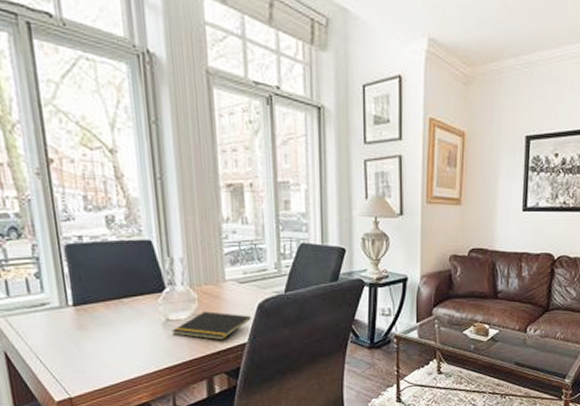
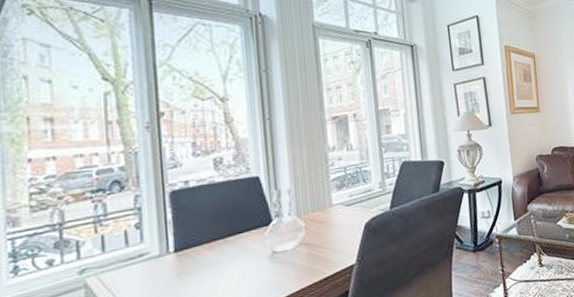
notepad: present [172,311,251,341] -> none [278,236,359,267]

